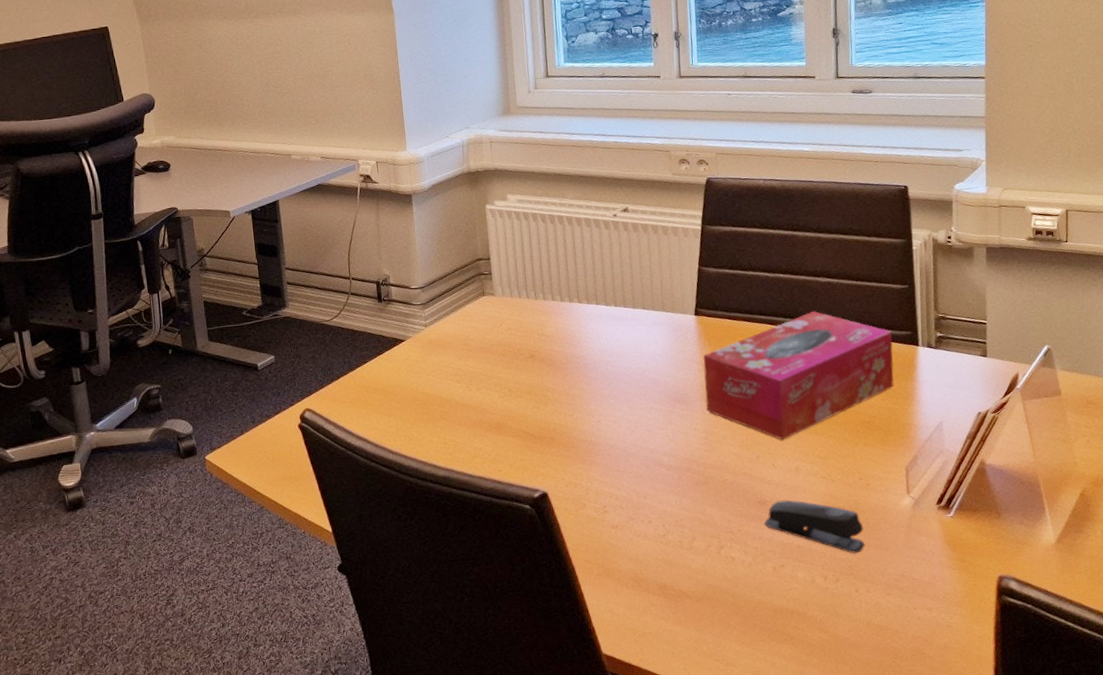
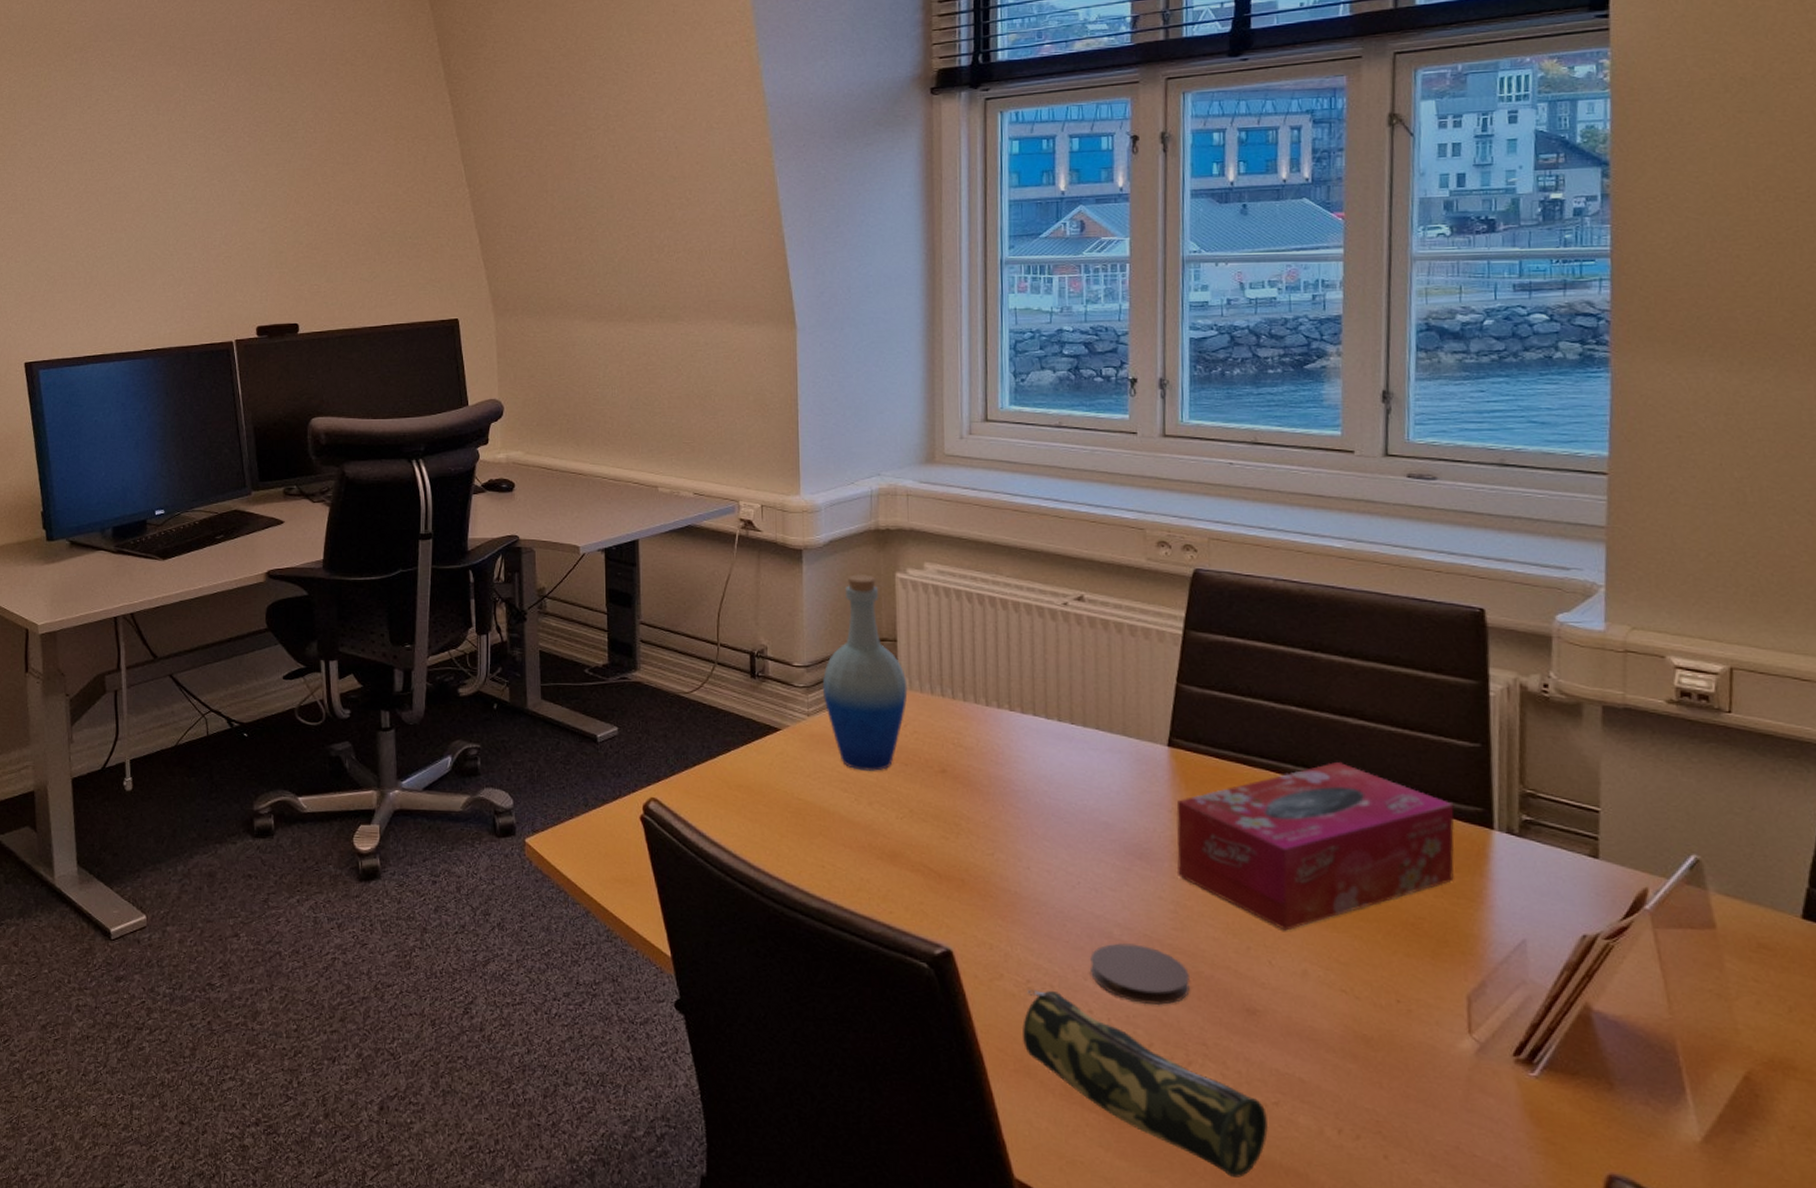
bottle: none [435,208,501,365] -> present [822,573,908,771]
pencil case: none [601,510,778,624] -> present [1021,990,1269,1178]
coaster: none [648,466,719,510] -> present [1090,943,1190,1006]
stapler: present [764,499,865,554] -> none [1253,1012,1402,1105]

